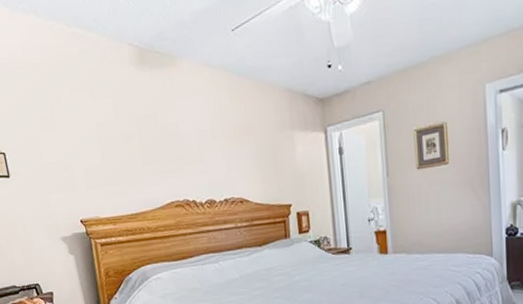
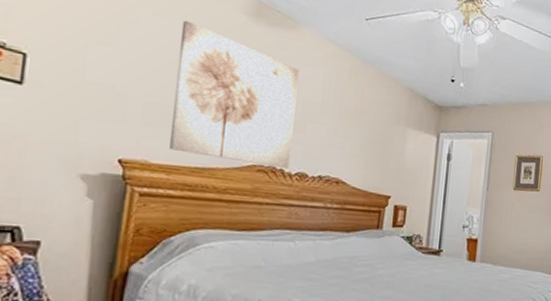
wall art: none [90,87,199,204] -> present [170,20,299,168]

